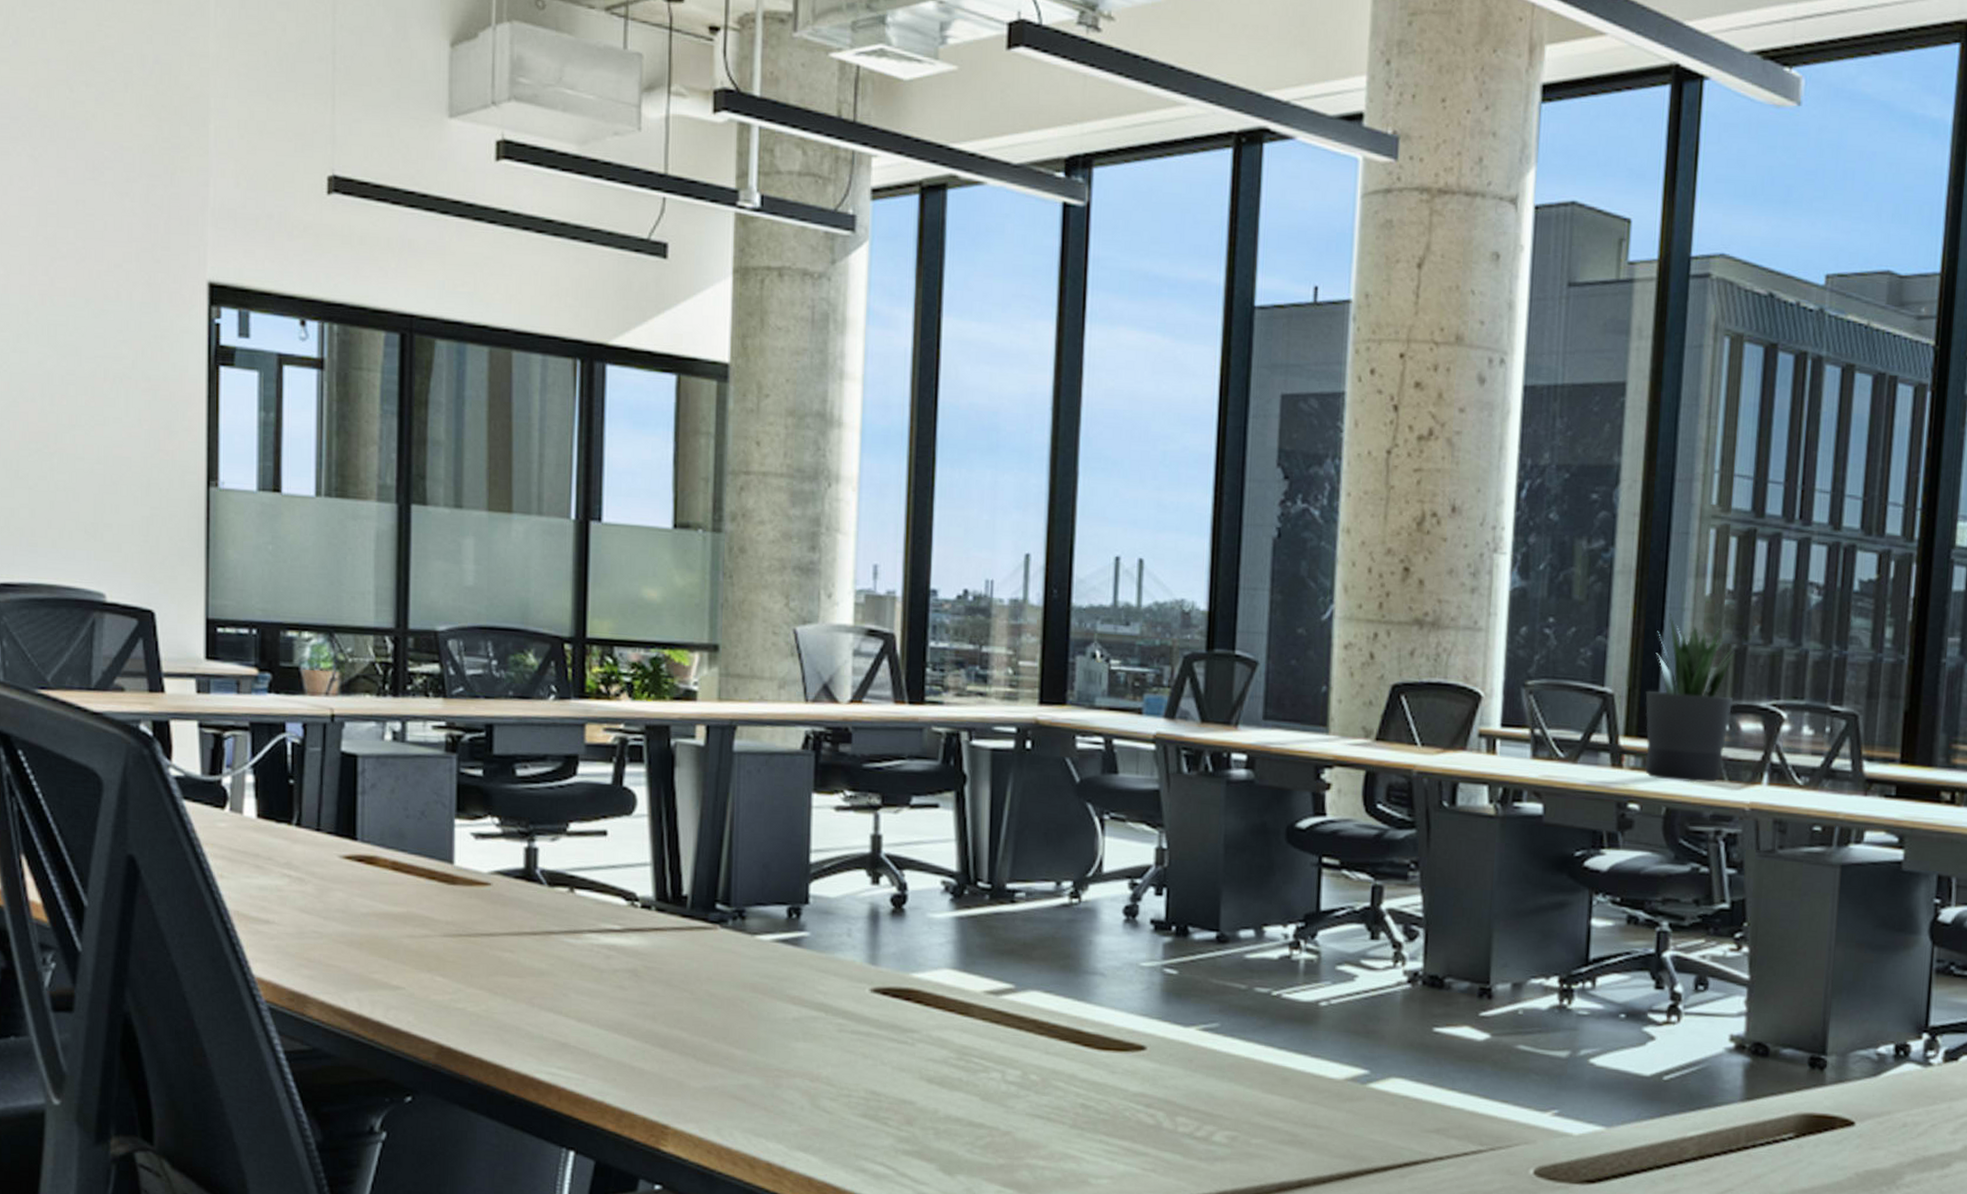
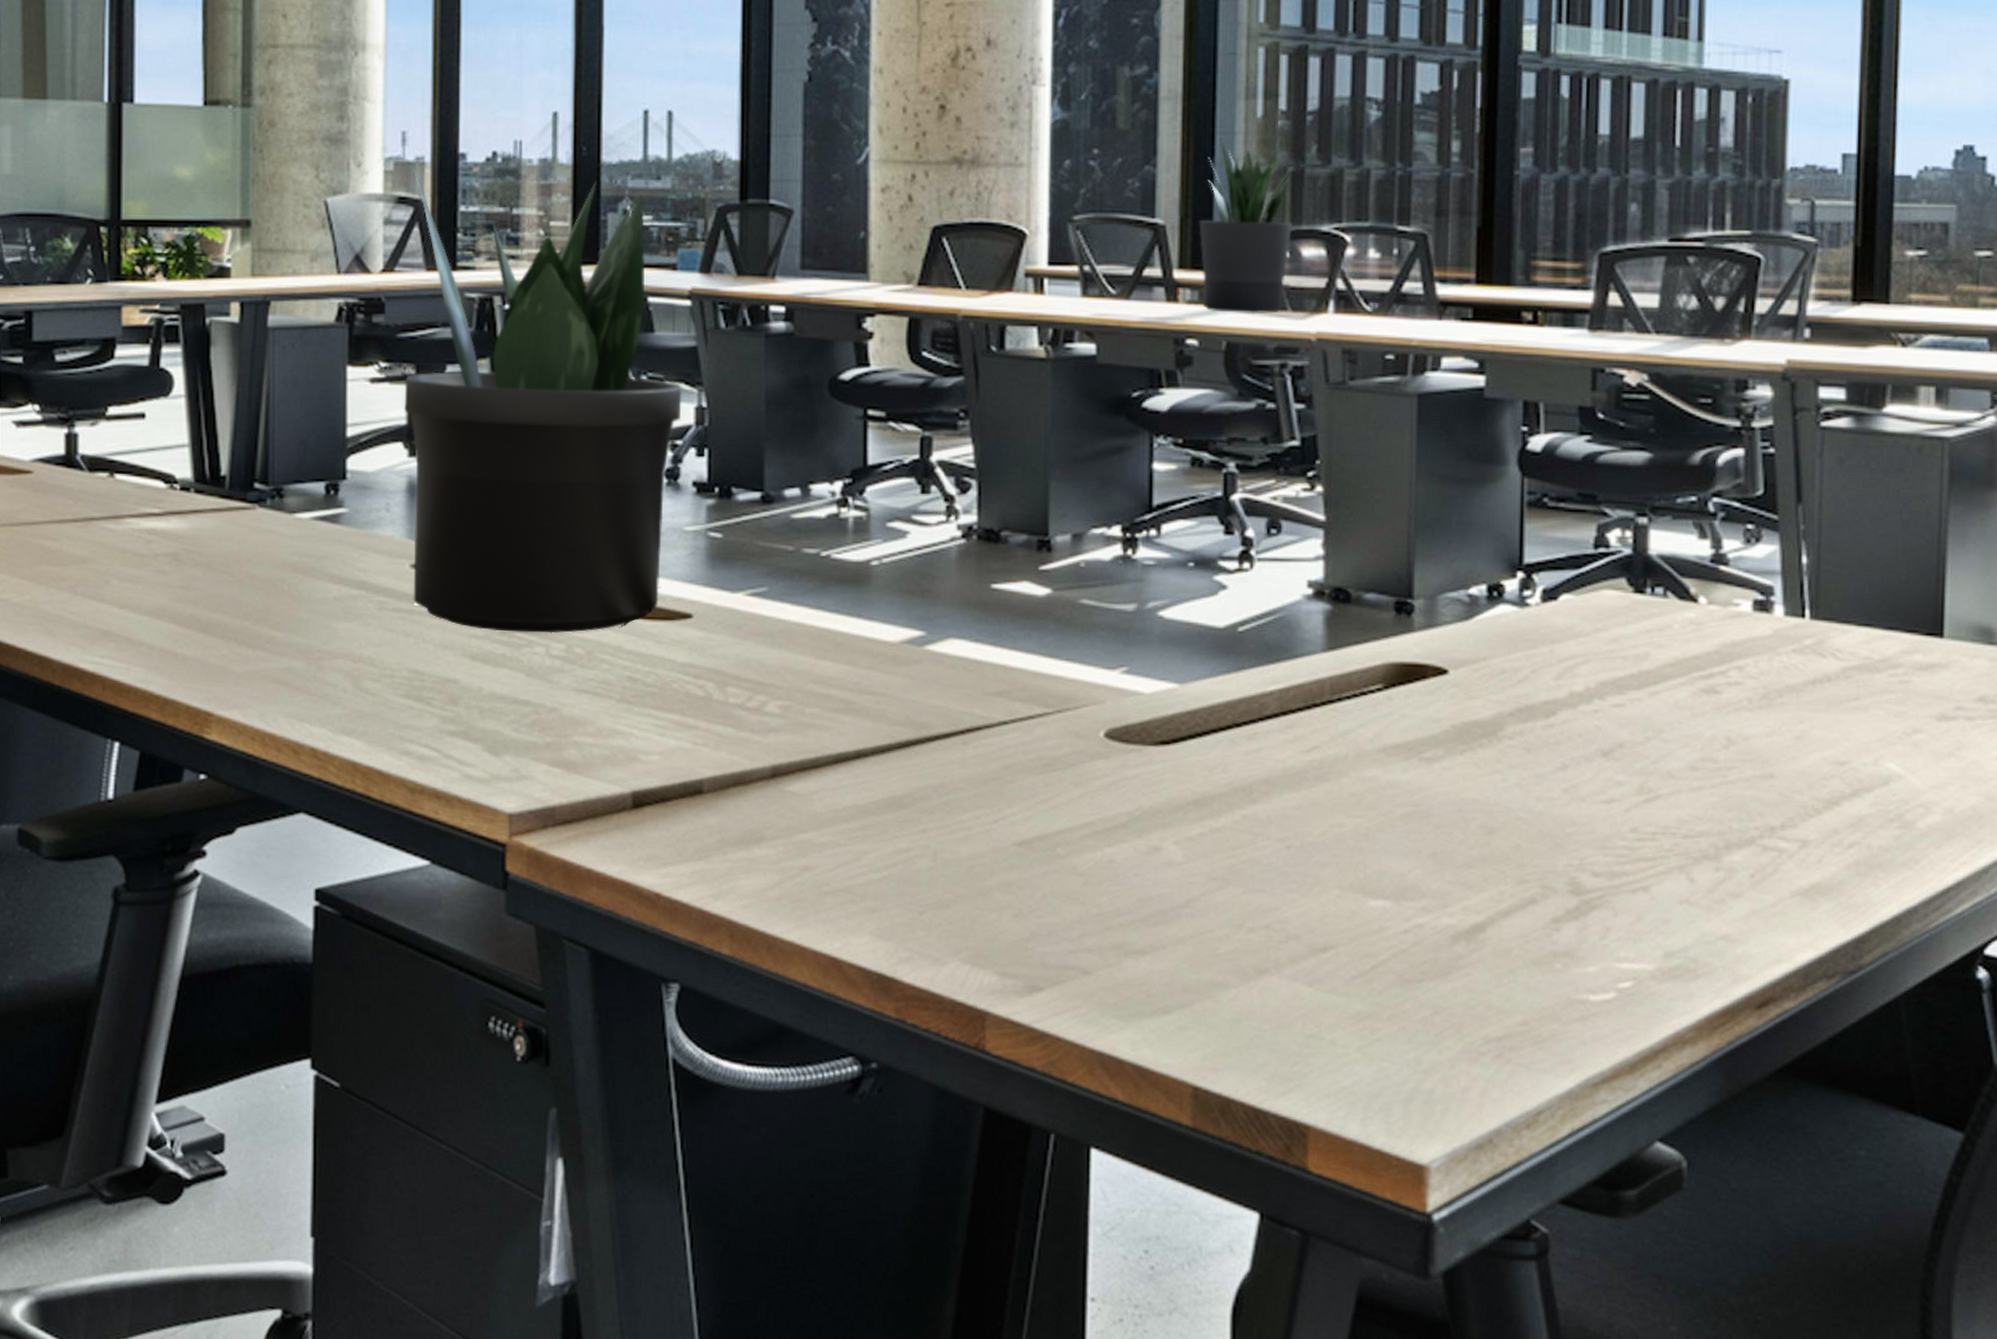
planter: none [868,603,1143,1060] -> present [404,170,682,634]

